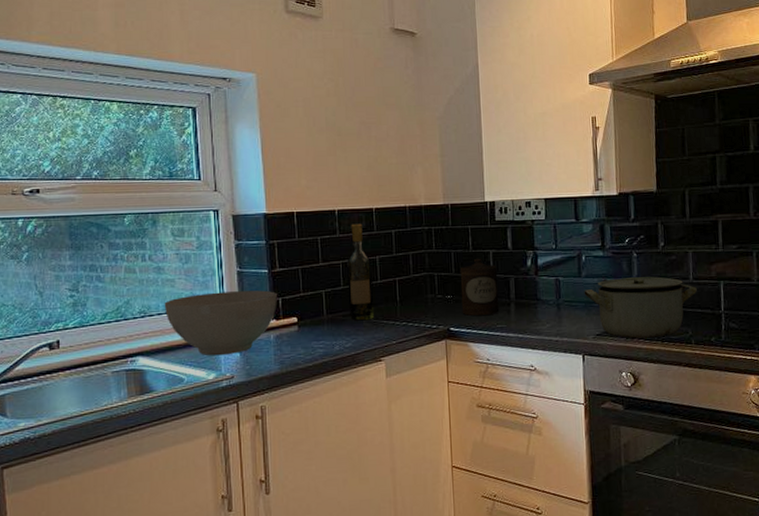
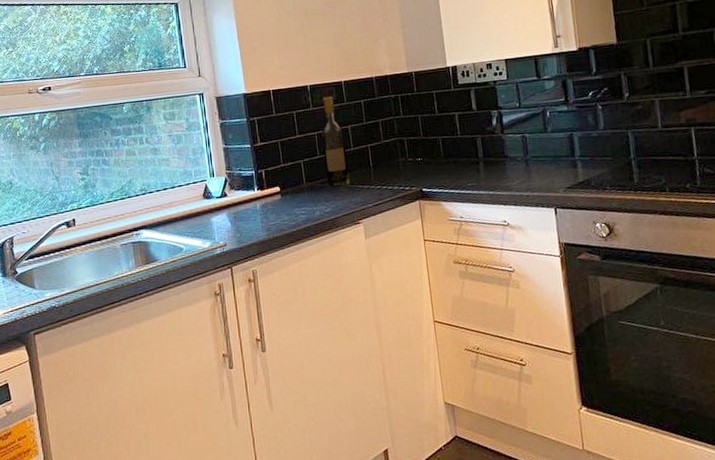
bowl: present [164,290,278,356] -> none [161,163,261,226]
canister: present [460,258,500,316] -> none [427,120,469,176]
cooking pot: present [584,276,697,339] -> none [551,127,667,190]

